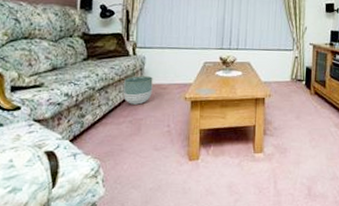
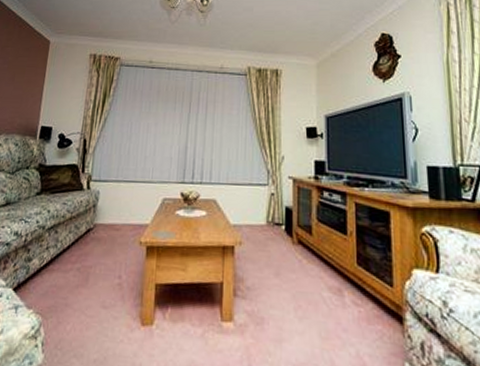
planter: present [123,76,153,105] -> none [73,213,106,249]

